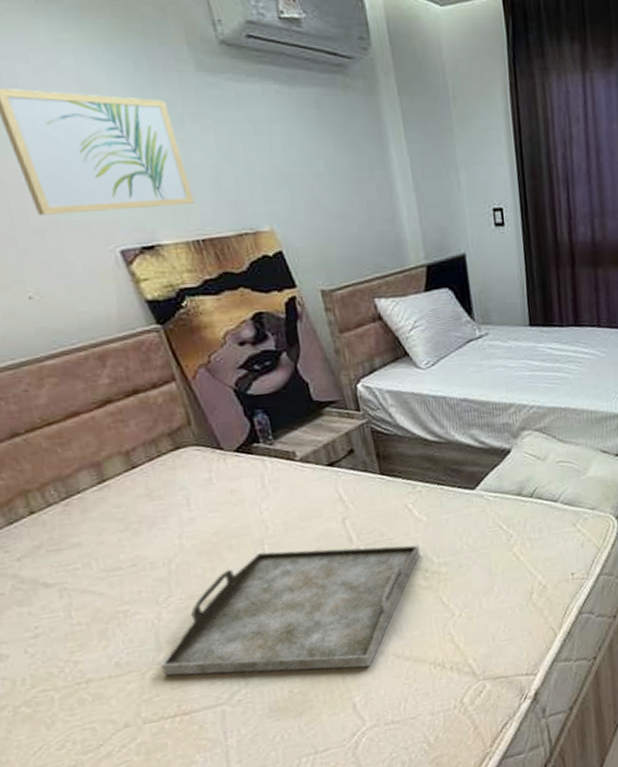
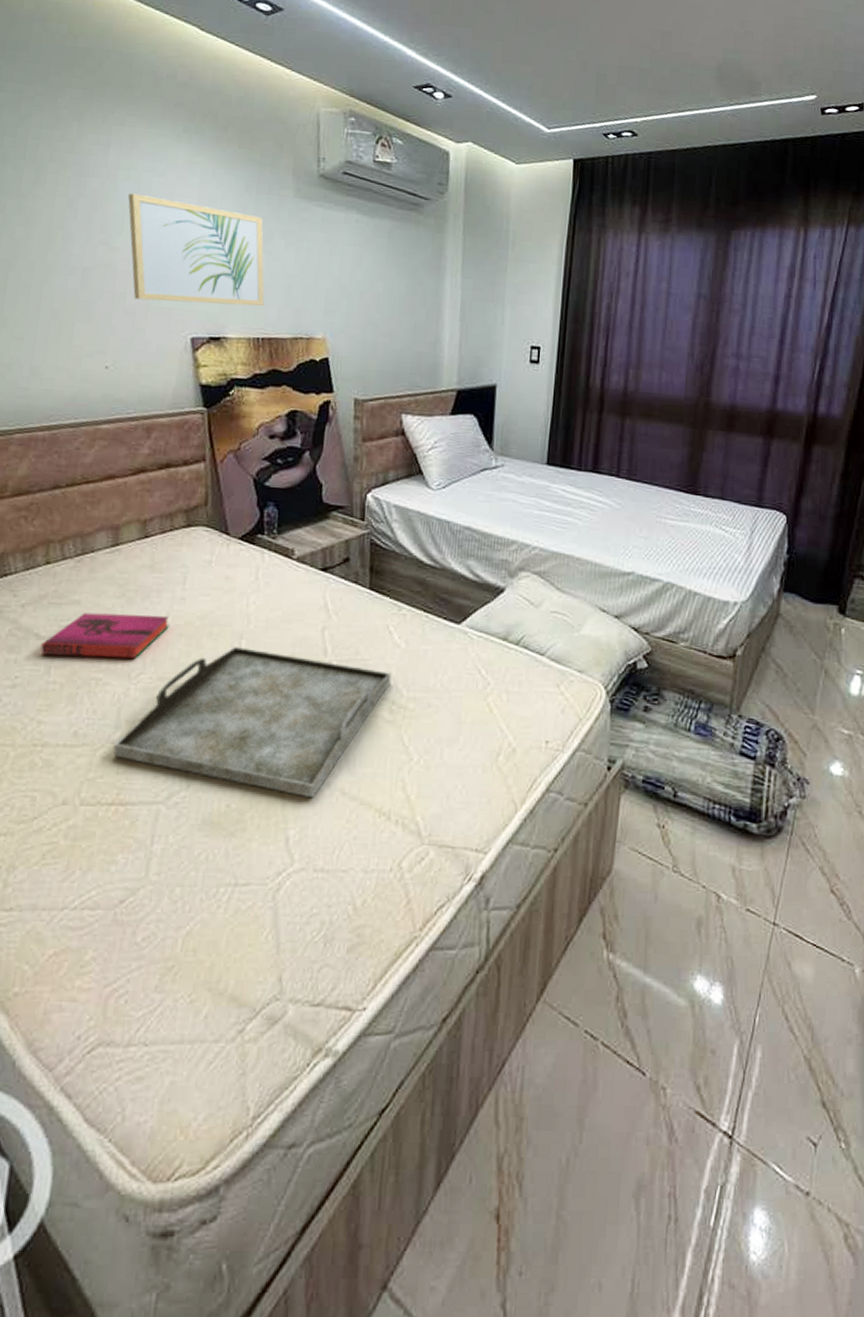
hardback book: none [52,538,185,601] -> present [40,612,170,659]

